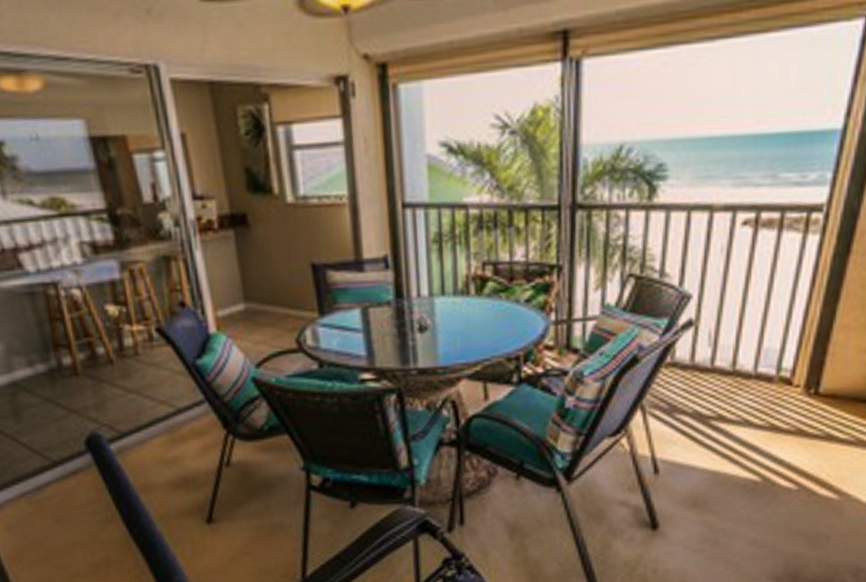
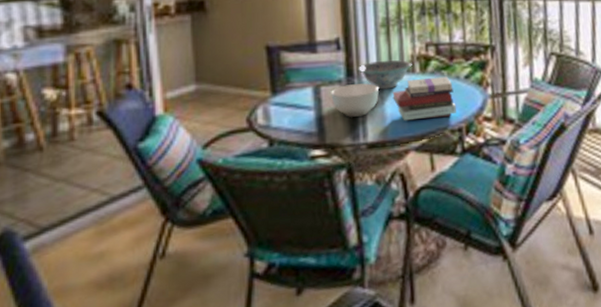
bowl: none [379,306,430,341] -> present [331,83,379,117]
decorative bowl: none [407,280,467,313] -> present [357,59,412,90]
books: none [444,299,514,347] -> present [392,76,456,121]

